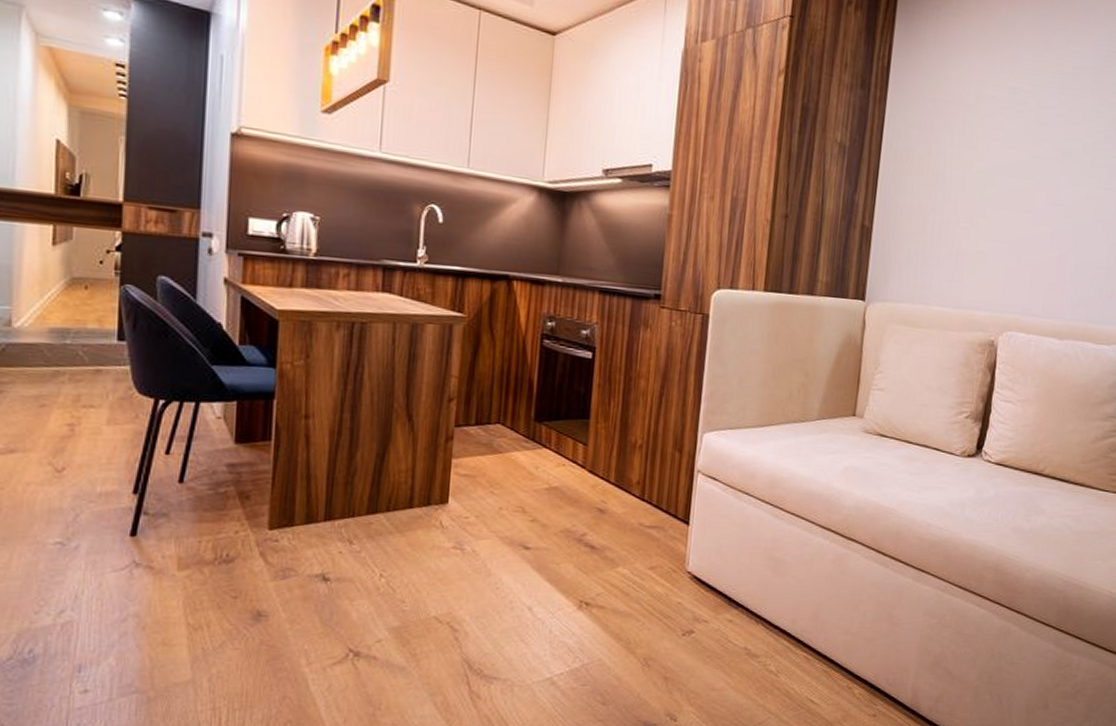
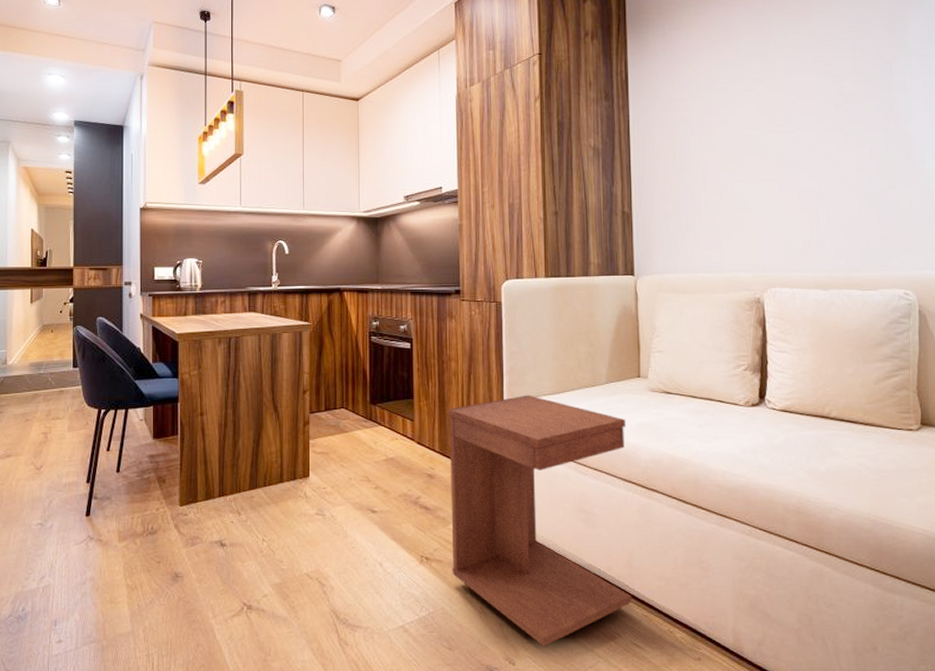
side table: none [615,425,834,703] -> present [448,395,632,647]

